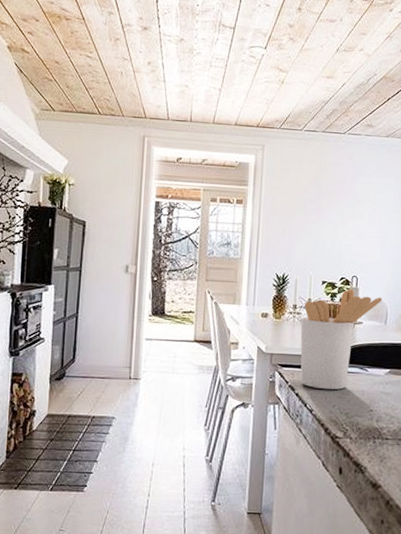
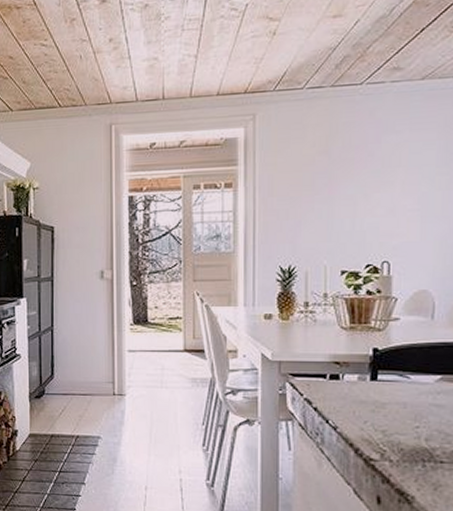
utensil holder: present [300,289,383,390] -> none [315,278,427,402]

